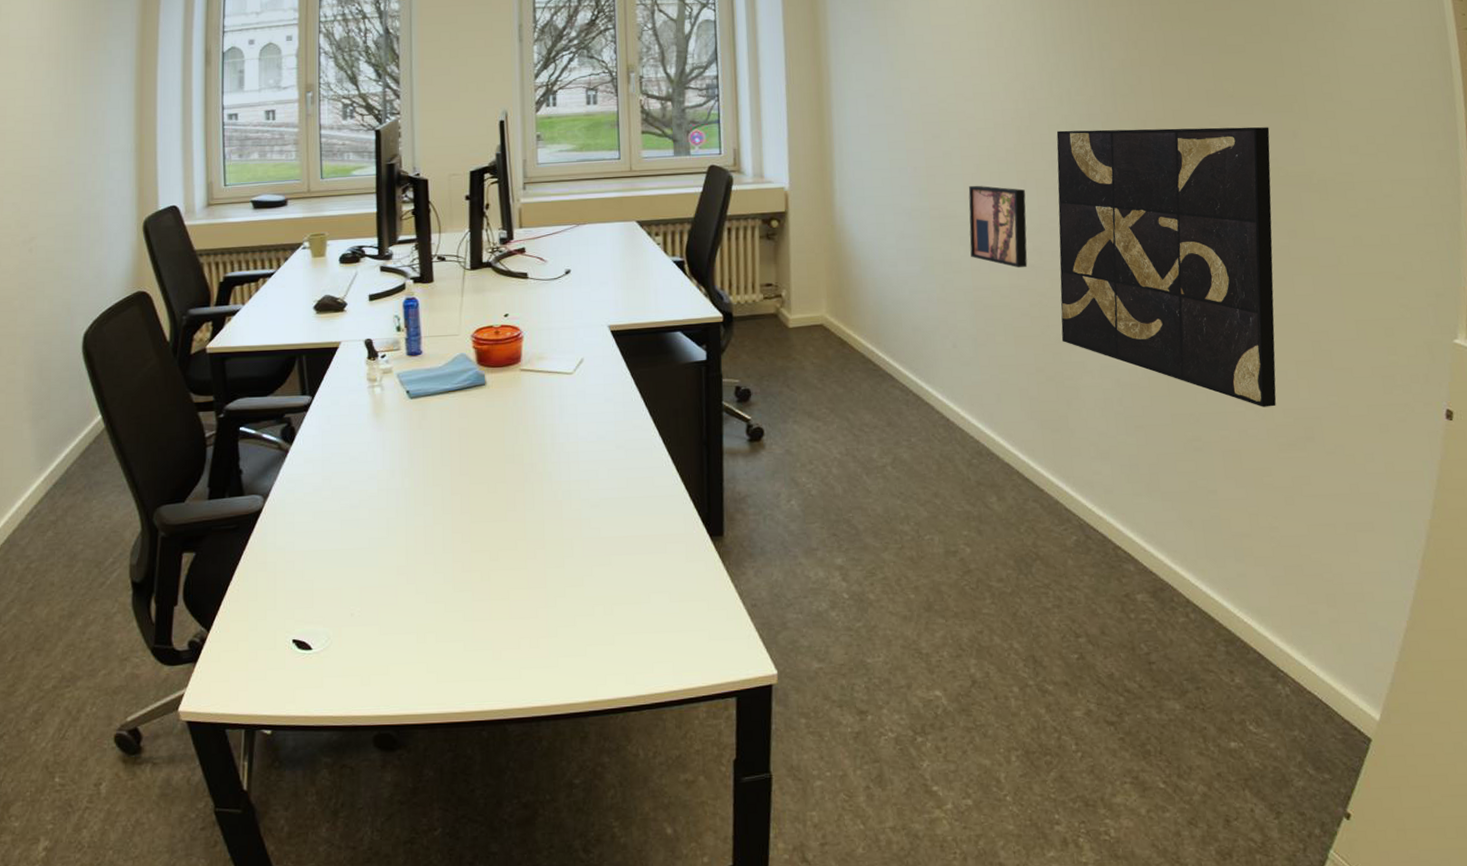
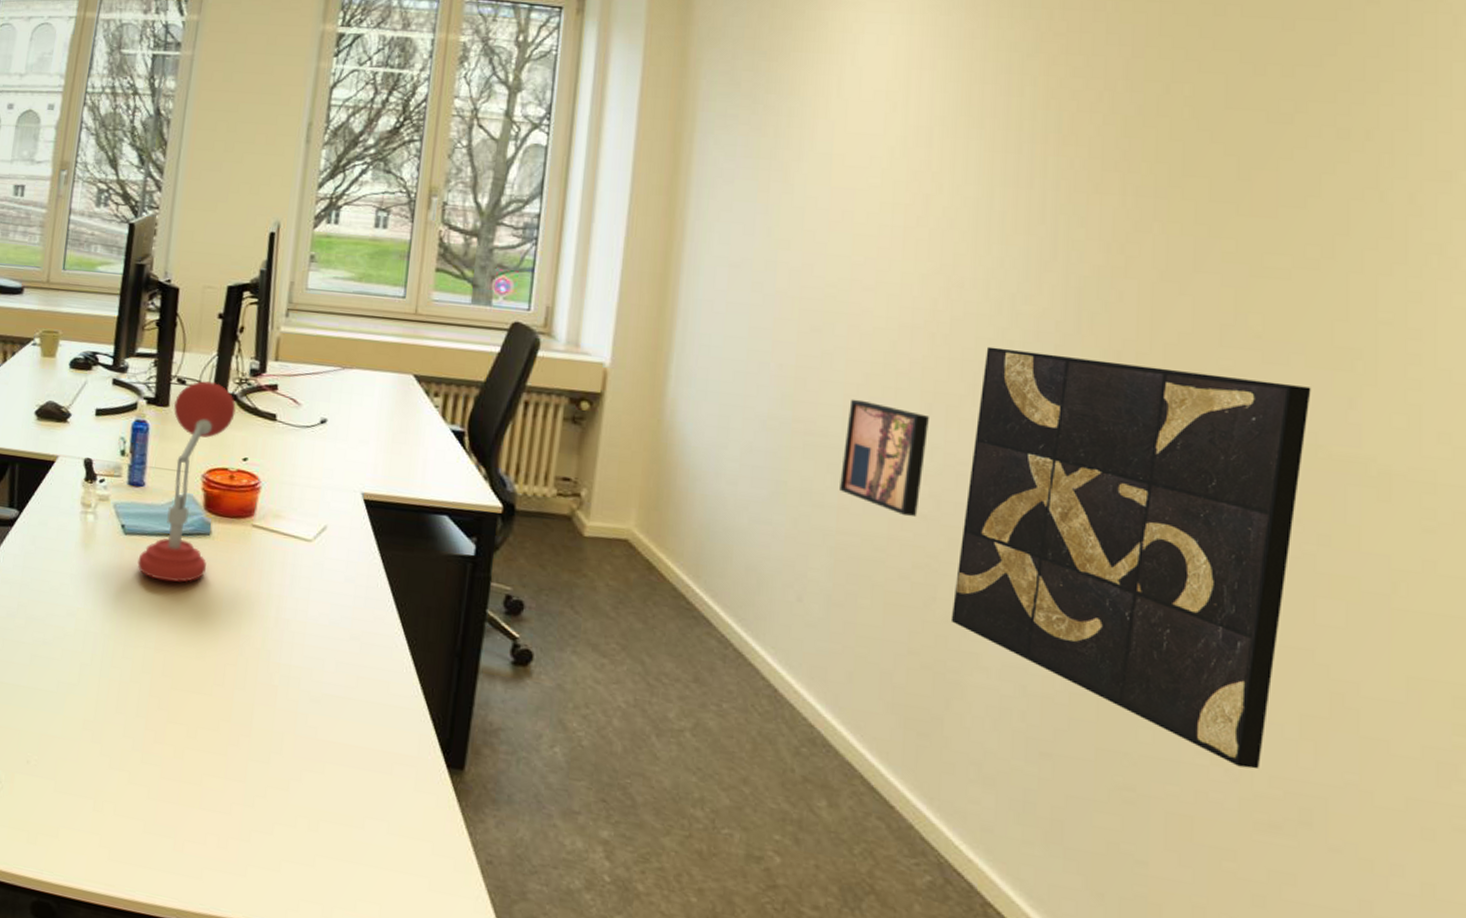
desk lamp: none [425,255,492,432] -> present [137,381,236,583]

